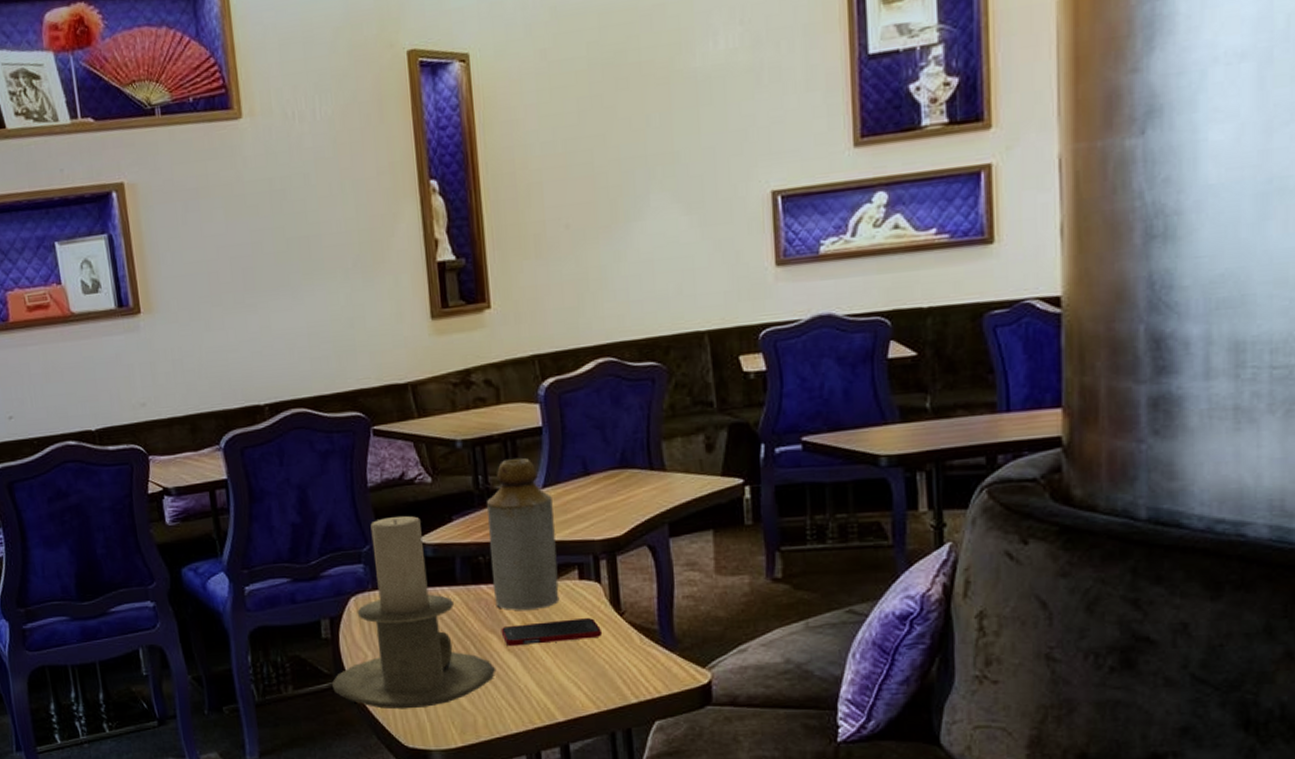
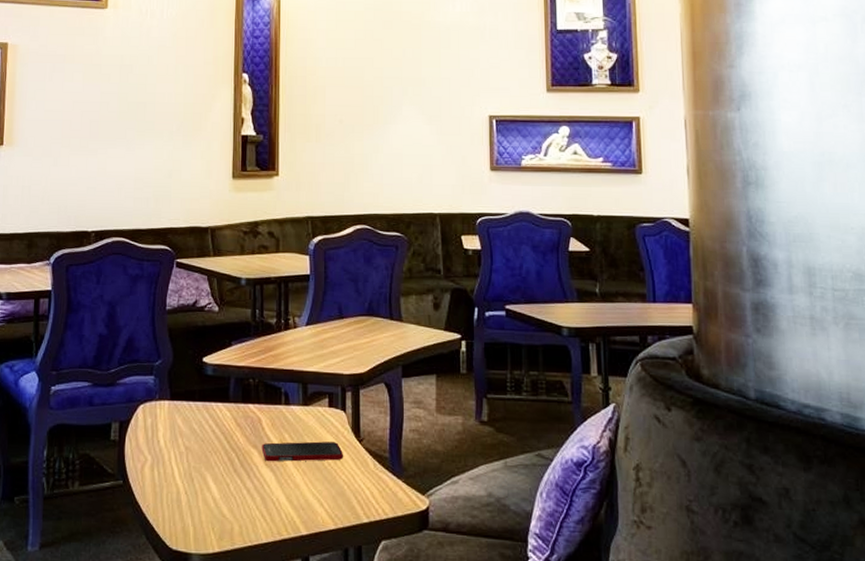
candle holder: present [331,516,497,710] -> none [113,338,254,513]
bottle: present [487,457,560,610] -> none [258,298,313,430]

